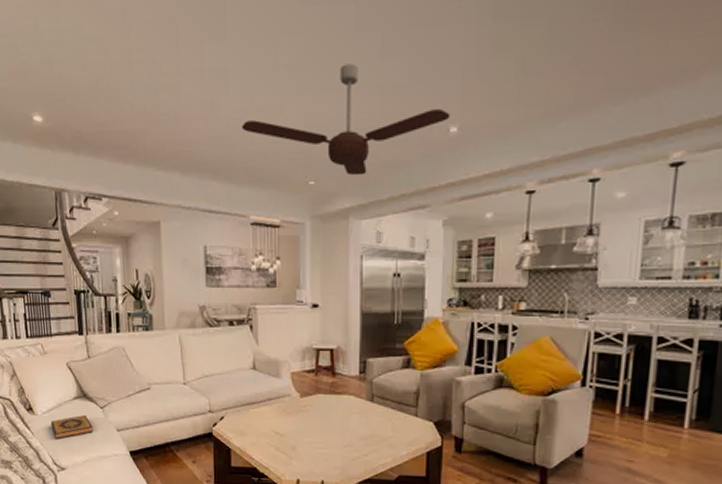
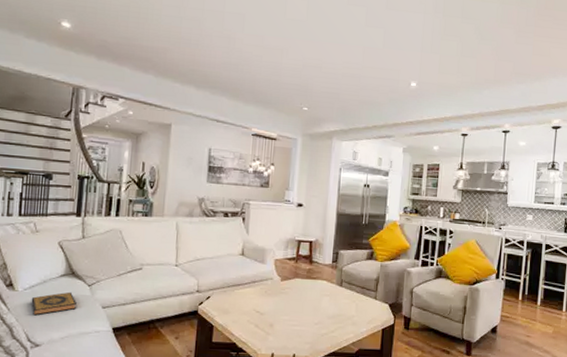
ceiling fan: present [242,63,451,176] -> none [252,26,412,108]

